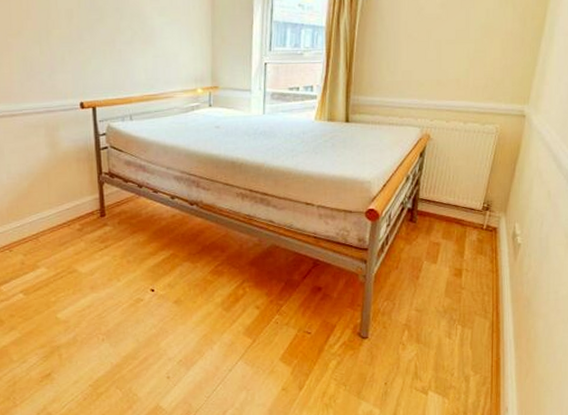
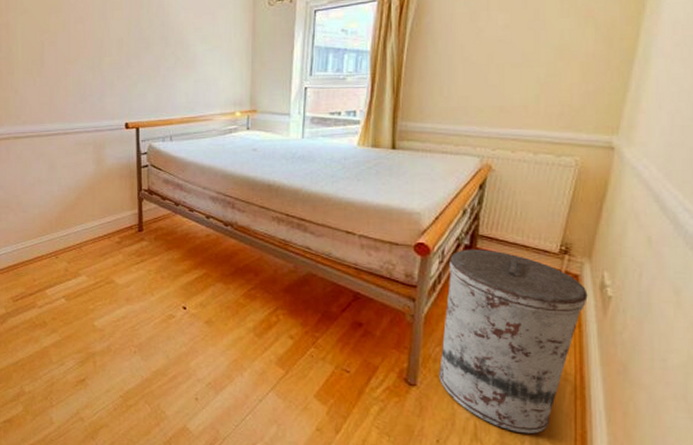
trash can: none [387,211,503,367] -> present [439,249,588,434]

